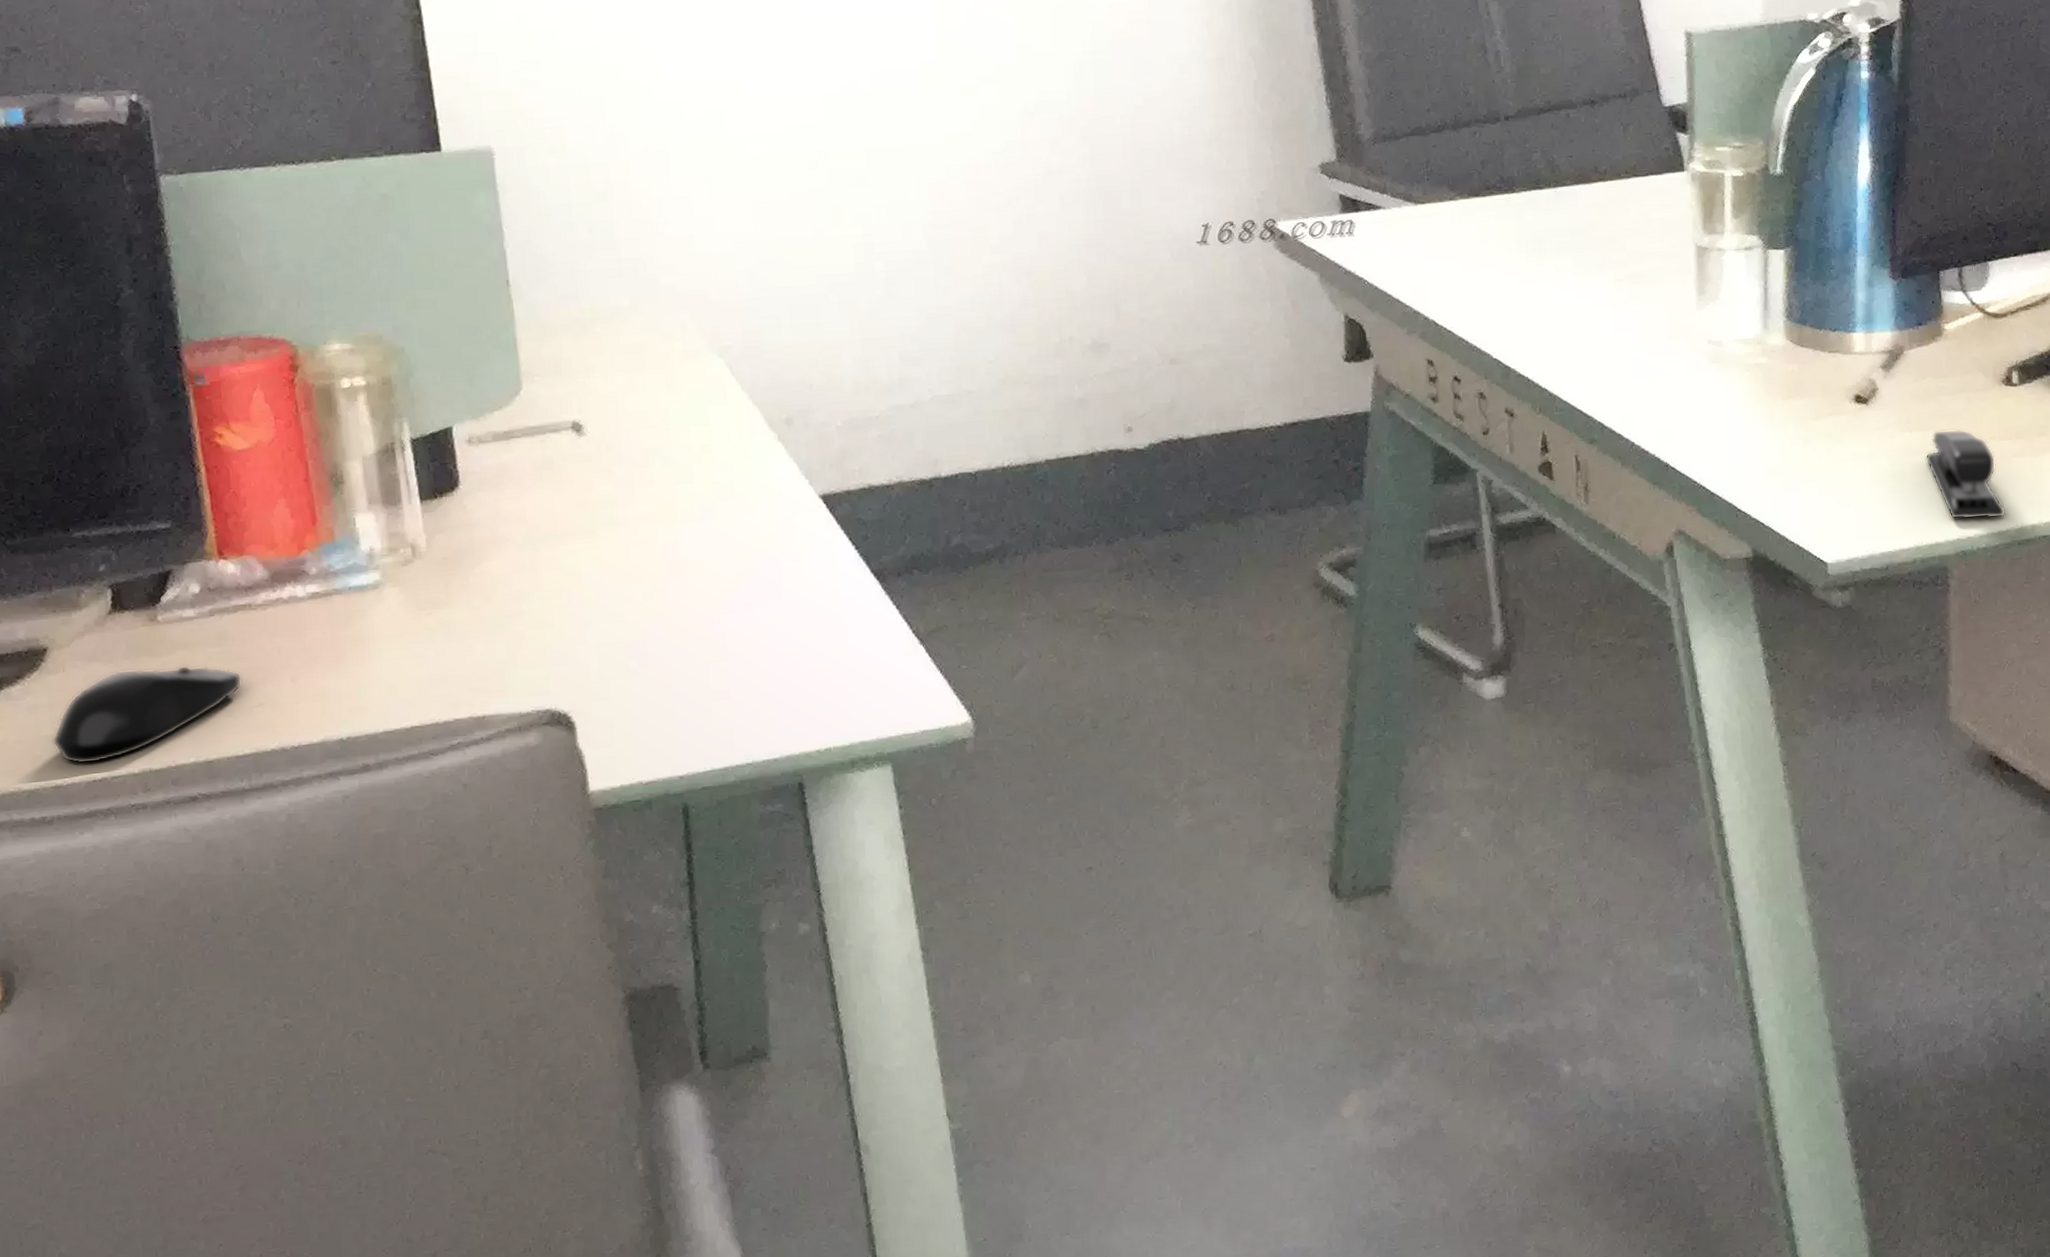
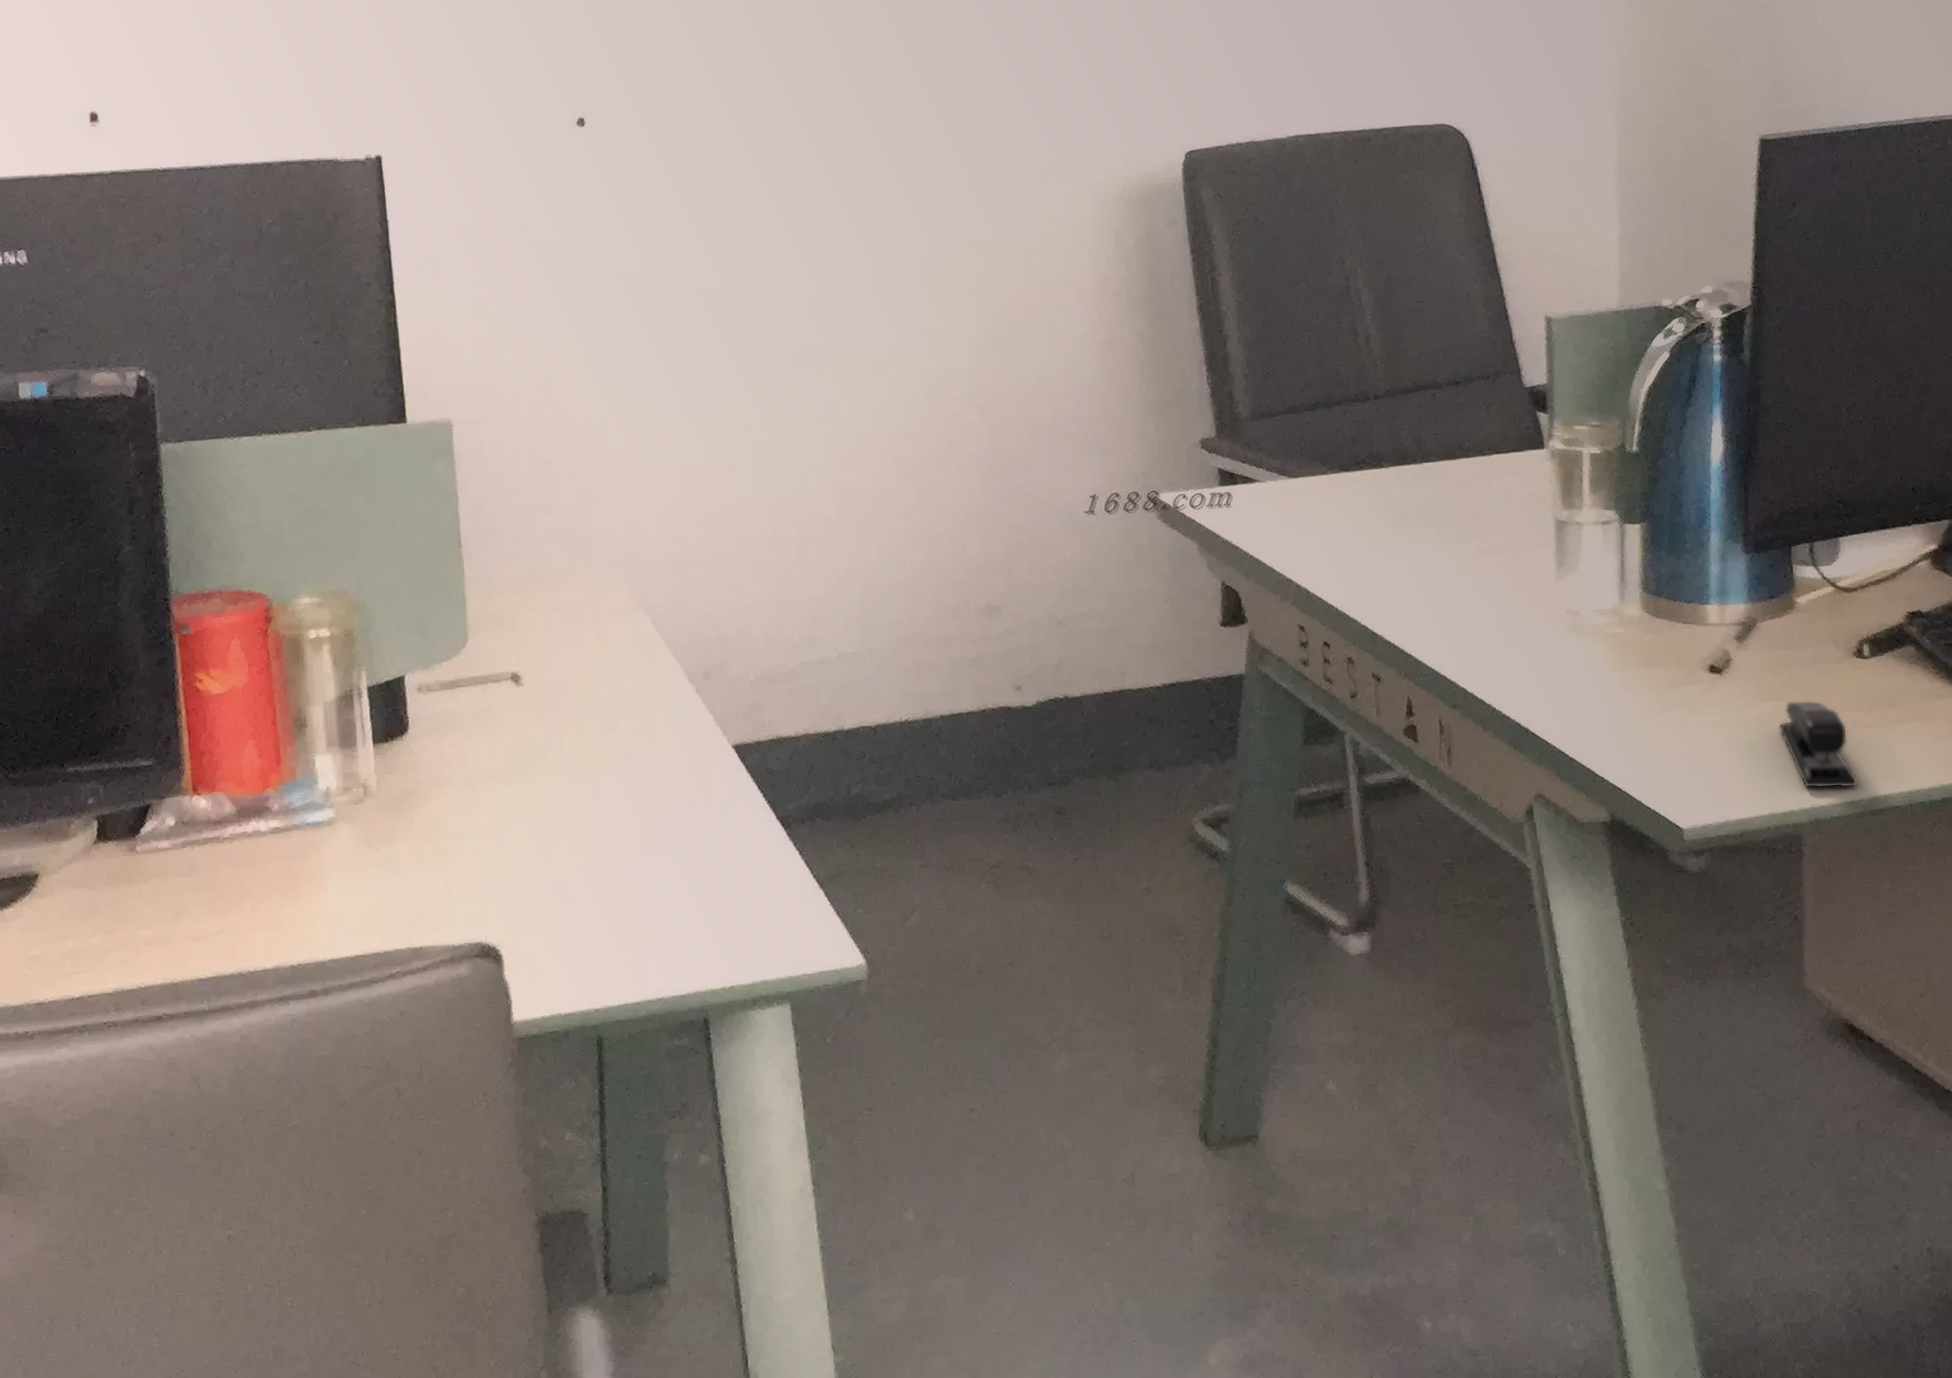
computer mouse: present [51,665,243,765] -> none [37,892,208,984]

